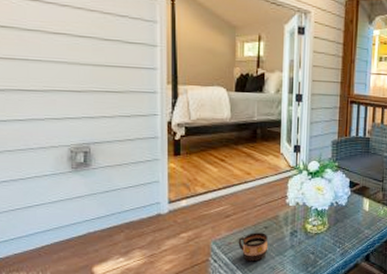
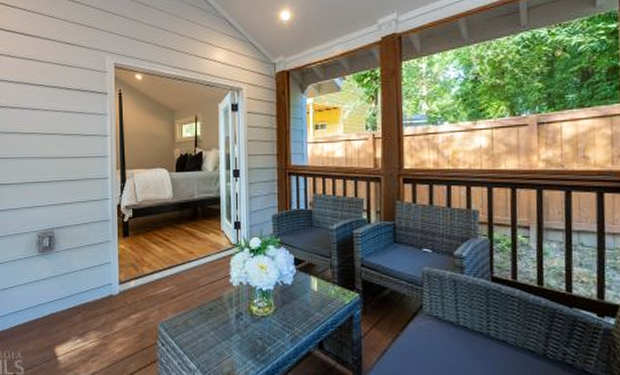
cup: present [238,233,269,262] -> none [184,315,214,347]

